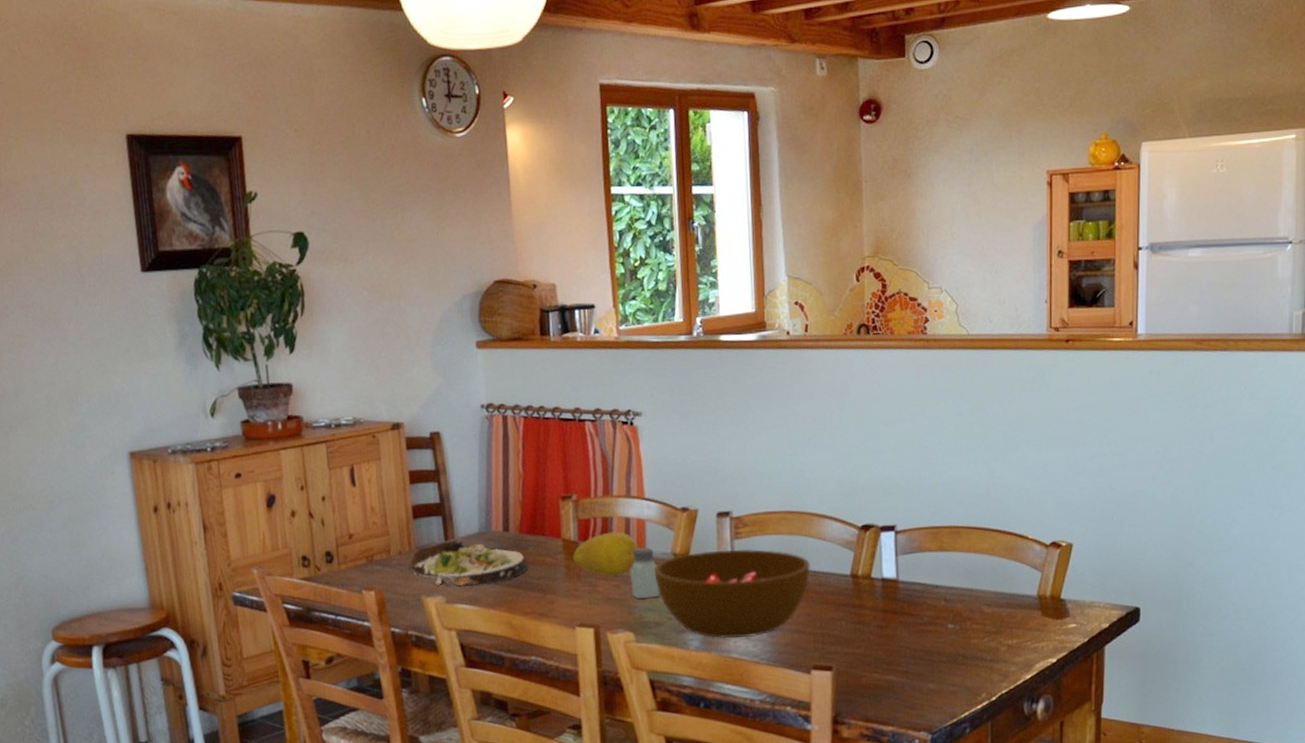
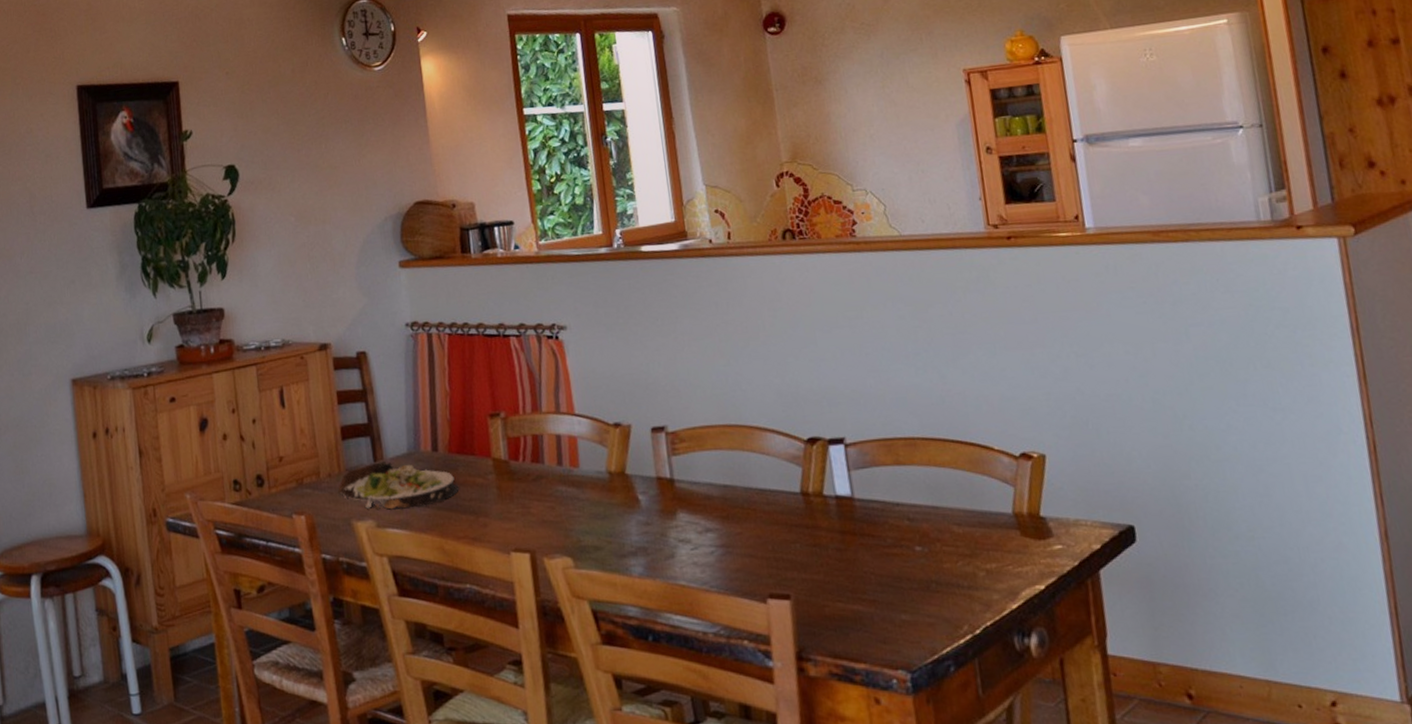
fruit: present [573,531,638,576] -> none [504,449,572,497]
saltshaker: present [631,547,659,598] -> none [564,466,596,521]
bowl: present [654,548,810,638] -> none [589,465,756,564]

